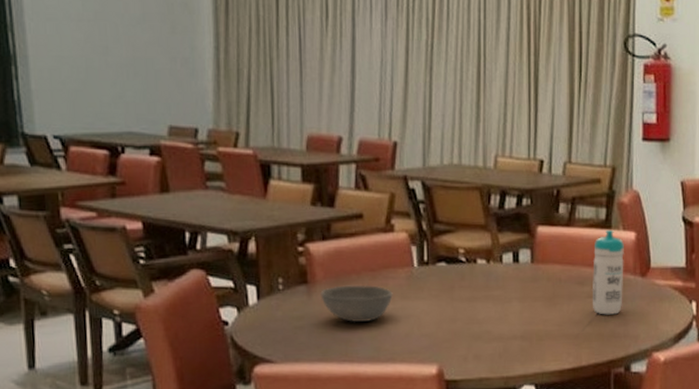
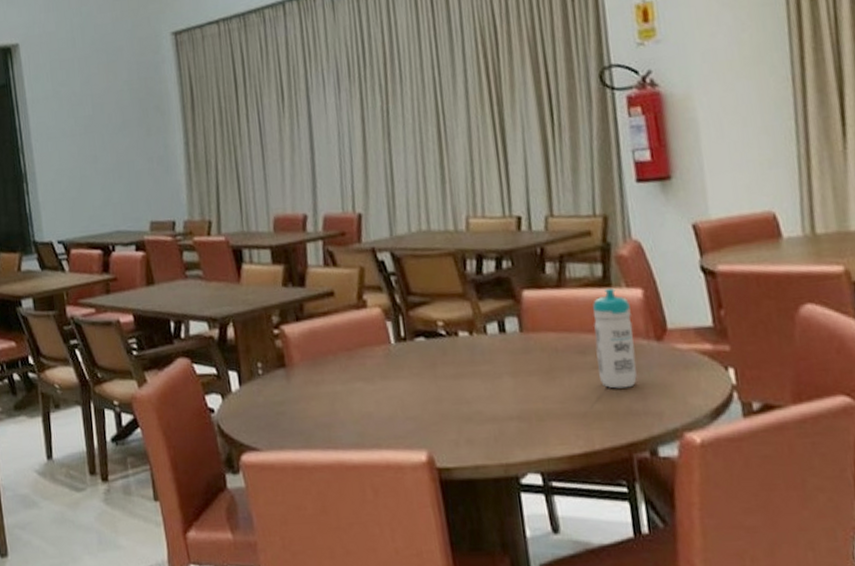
bowl: present [320,285,393,322] -> none [299,366,372,406]

